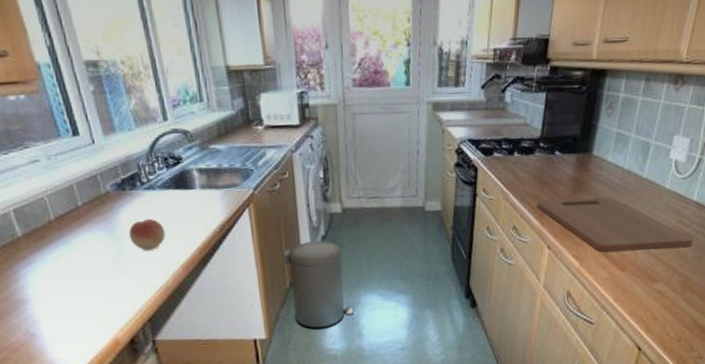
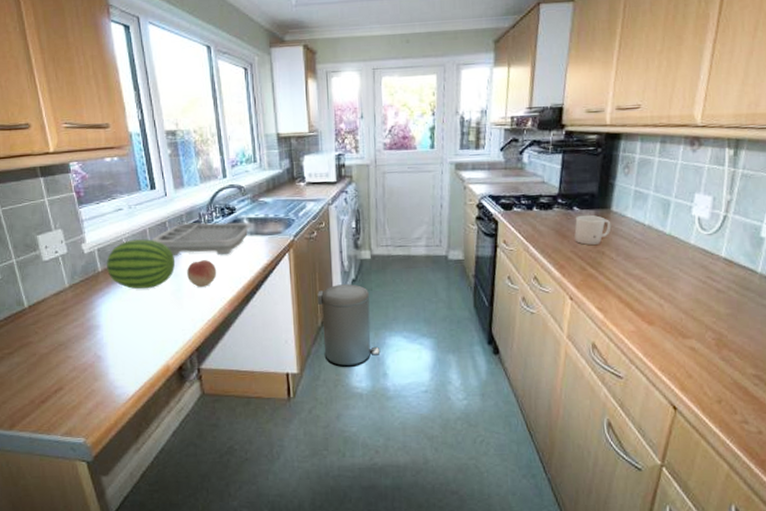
fruit: none [27,196,114,255] -> present [107,239,176,289]
dish rack: none [82,174,202,215] -> present [152,222,251,256]
cutting board: present [537,196,693,252] -> none [557,251,725,305]
mug: none [555,159,592,192] -> present [574,214,612,245]

